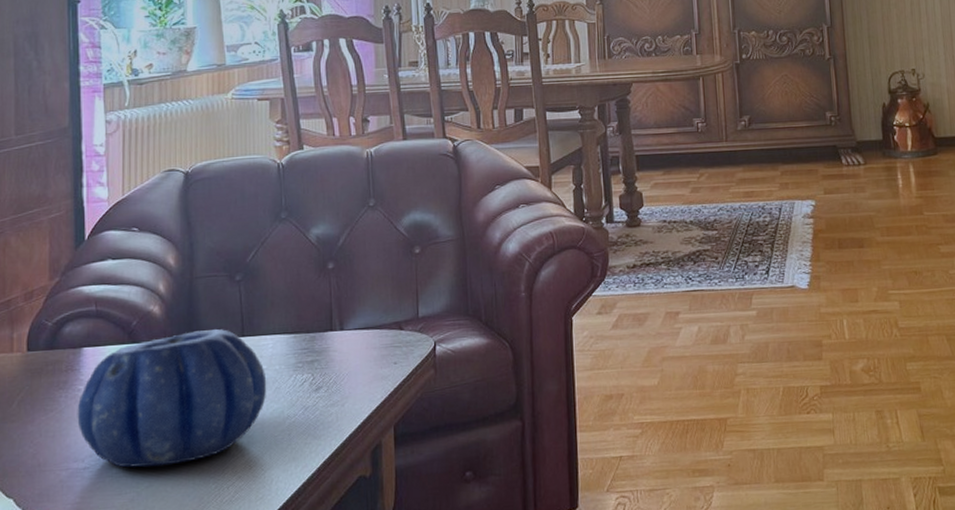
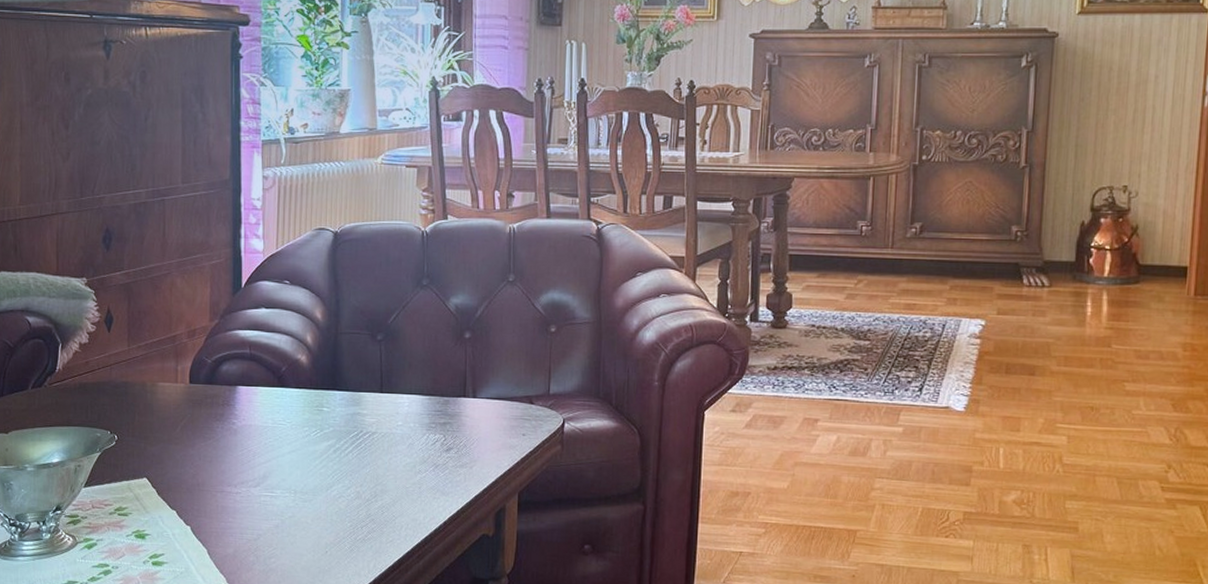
decorative bowl: present [77,328,267,468] -> none [231,382,402,501]

